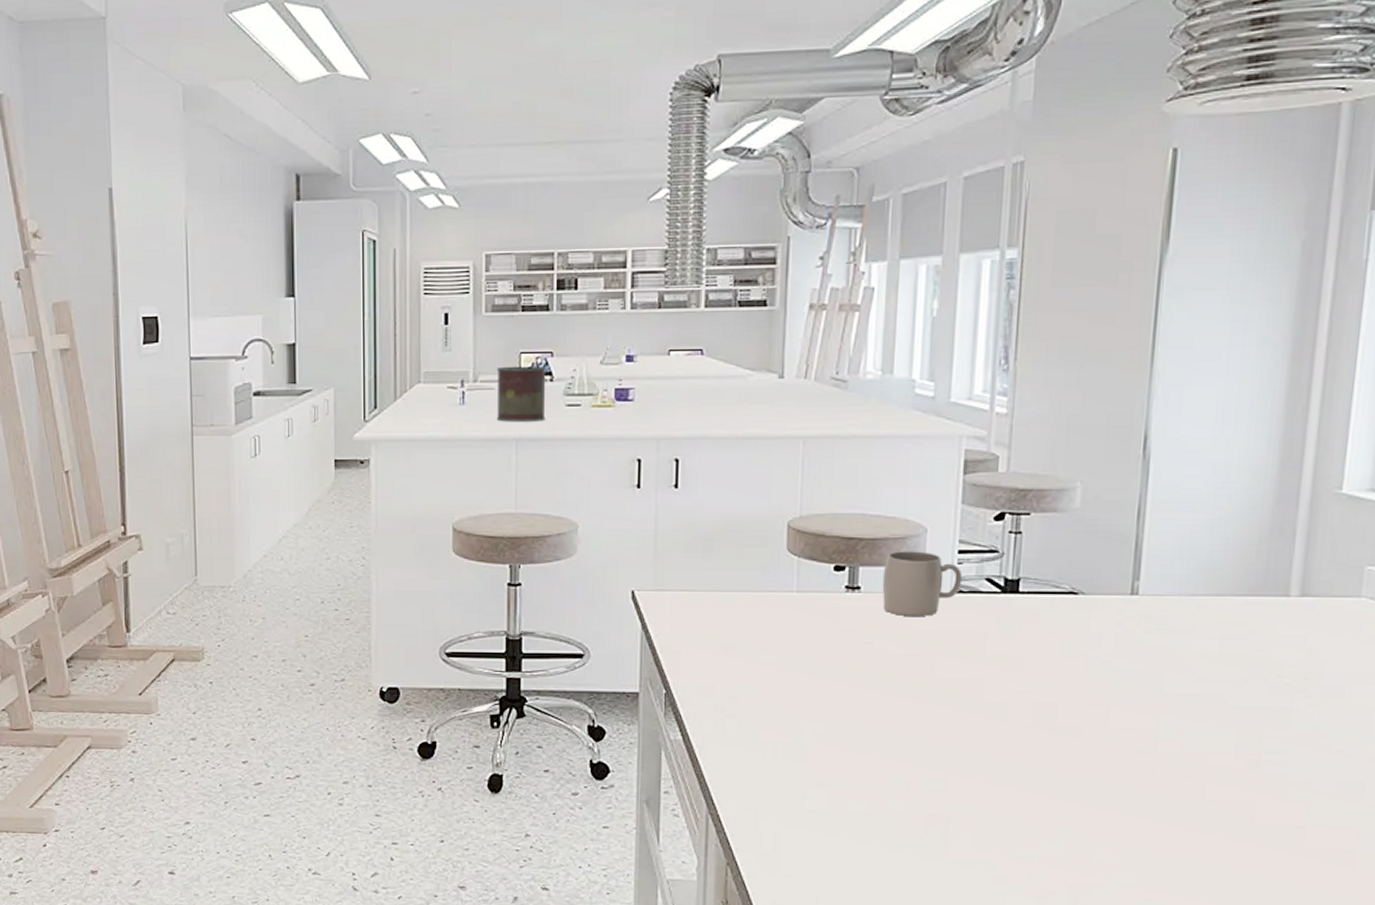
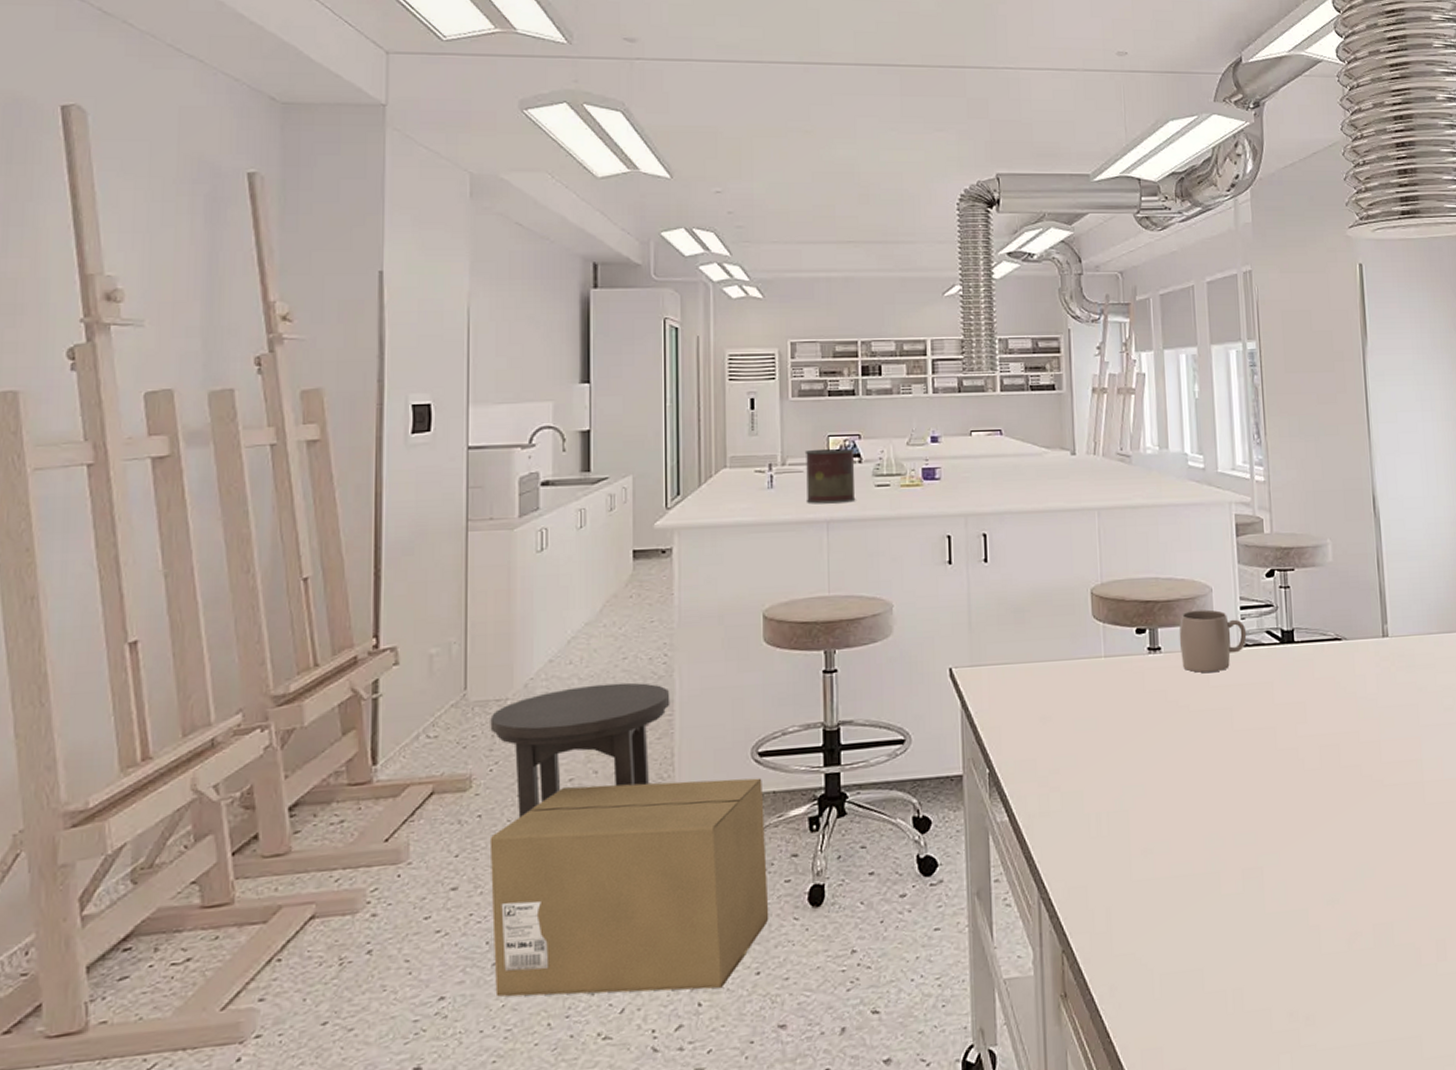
stool: none [217,580,368,688] -> present [490,682,670,818]
box: none [219,667,453,848] -> present [489,778,769,997]

